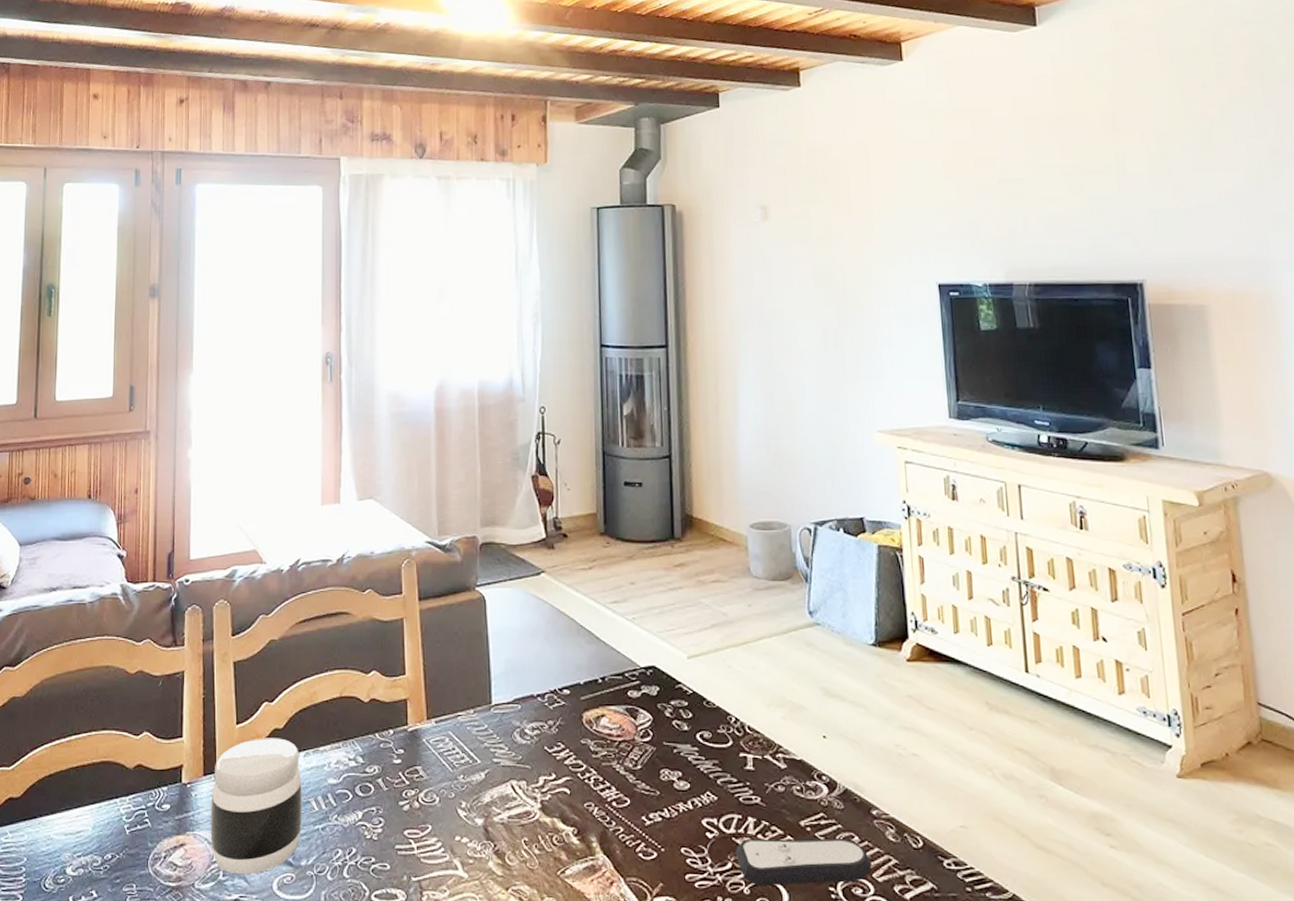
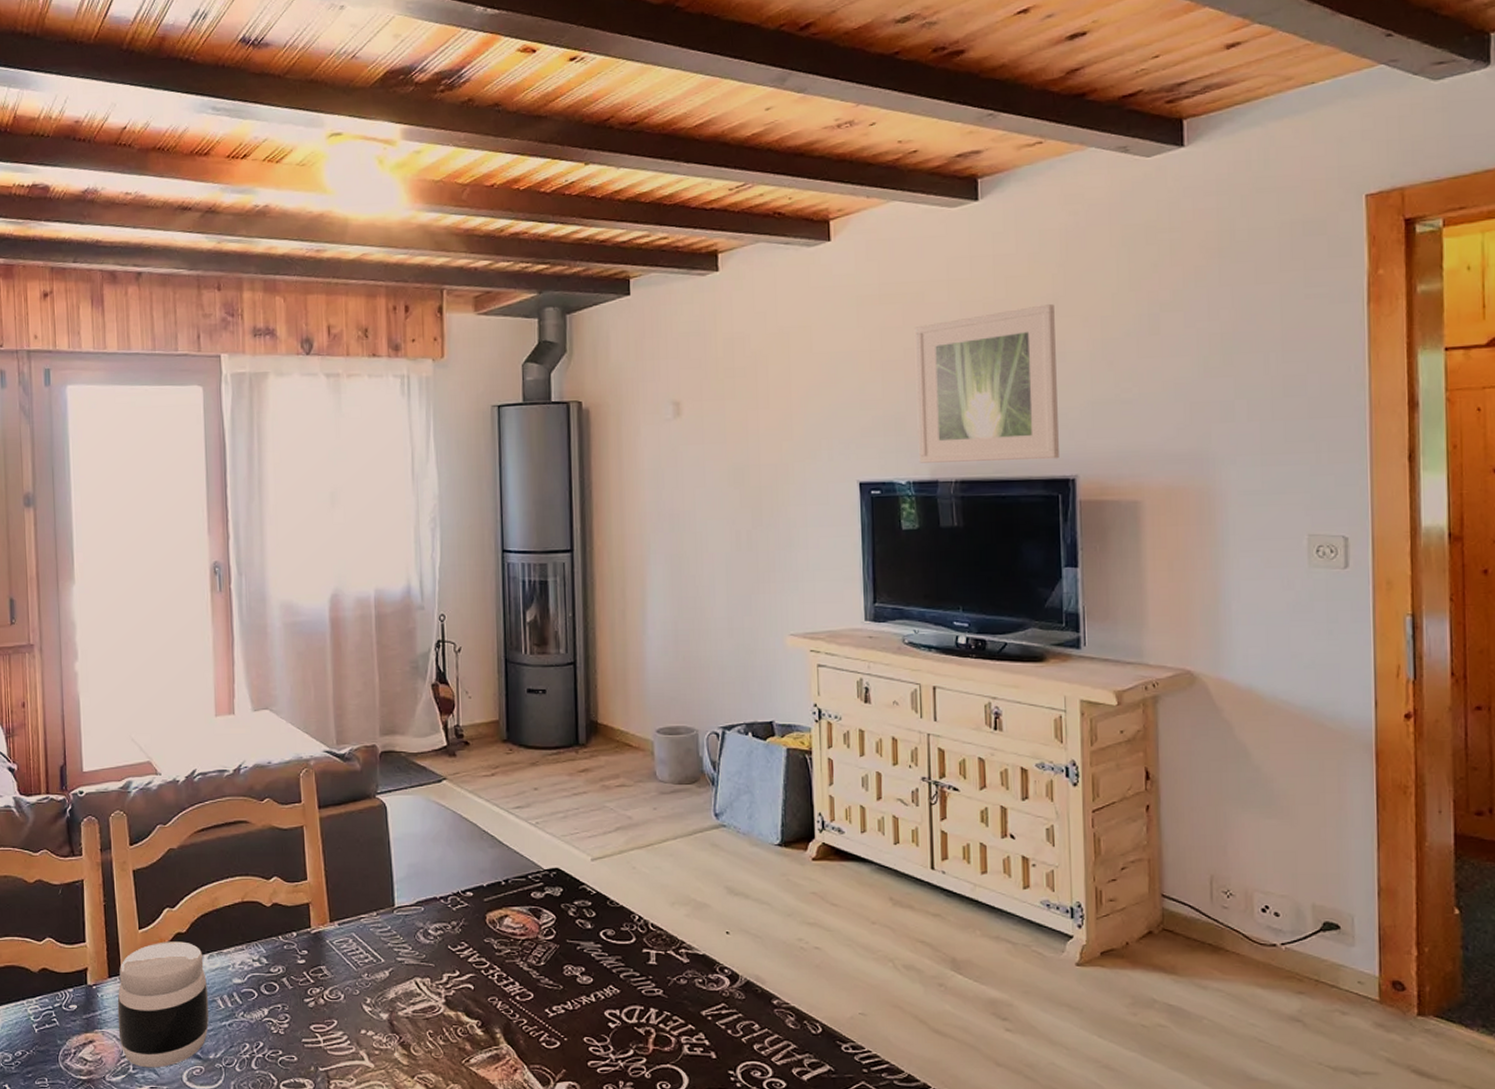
remote control: present [736,837,872,887] -> none [638,1025,771,1071]
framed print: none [983,120,1126,267] -> present [914,304,1059,463]

